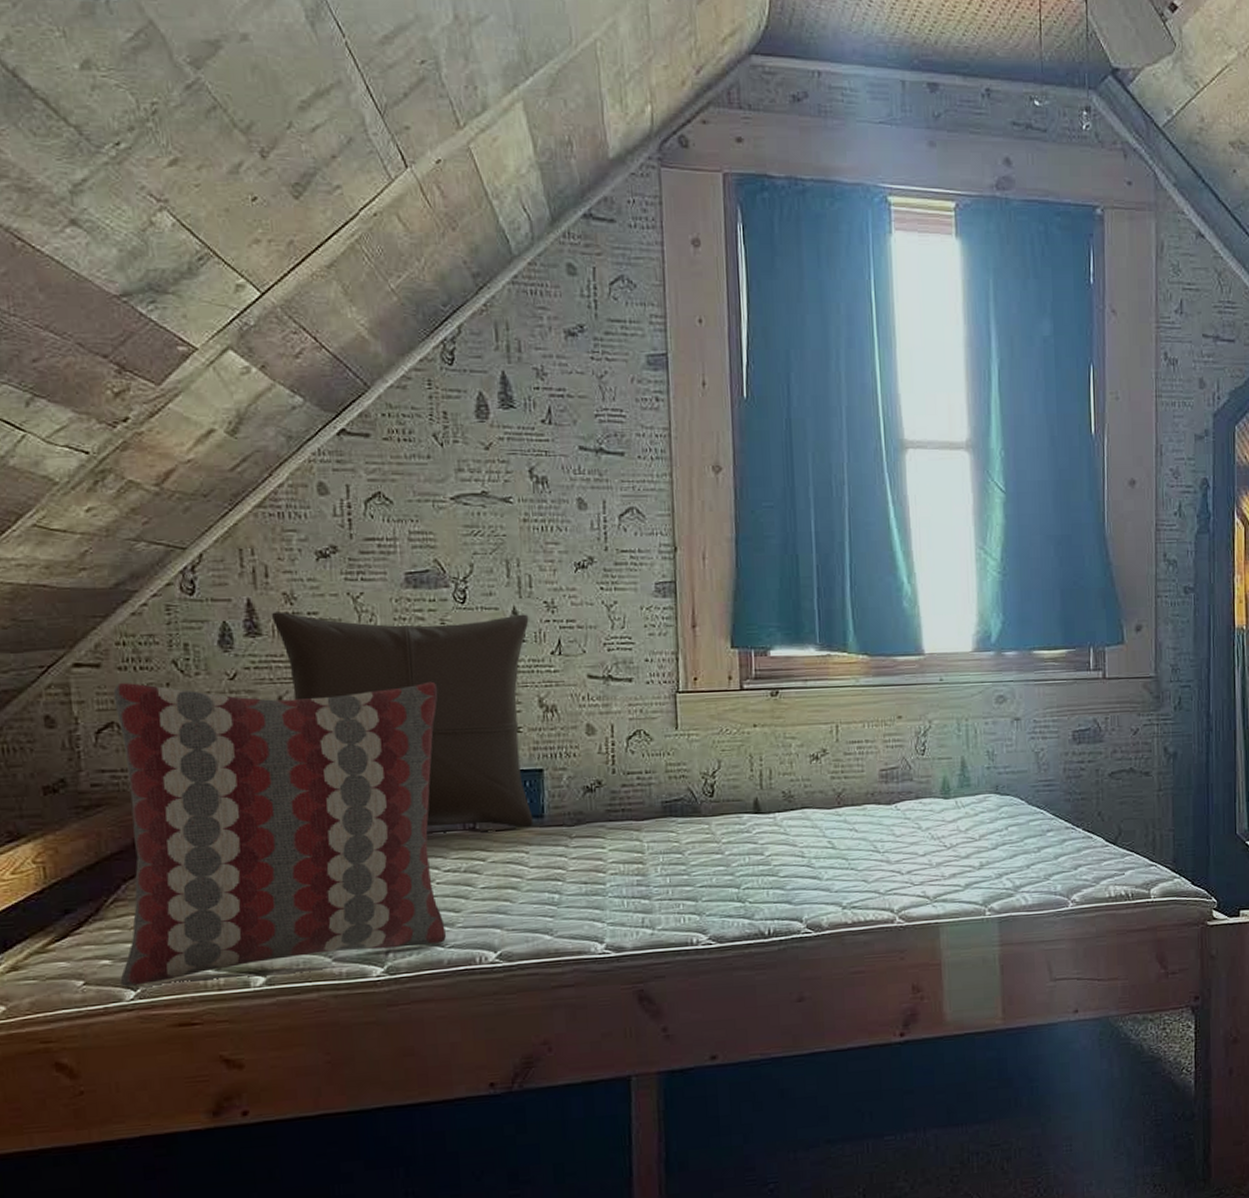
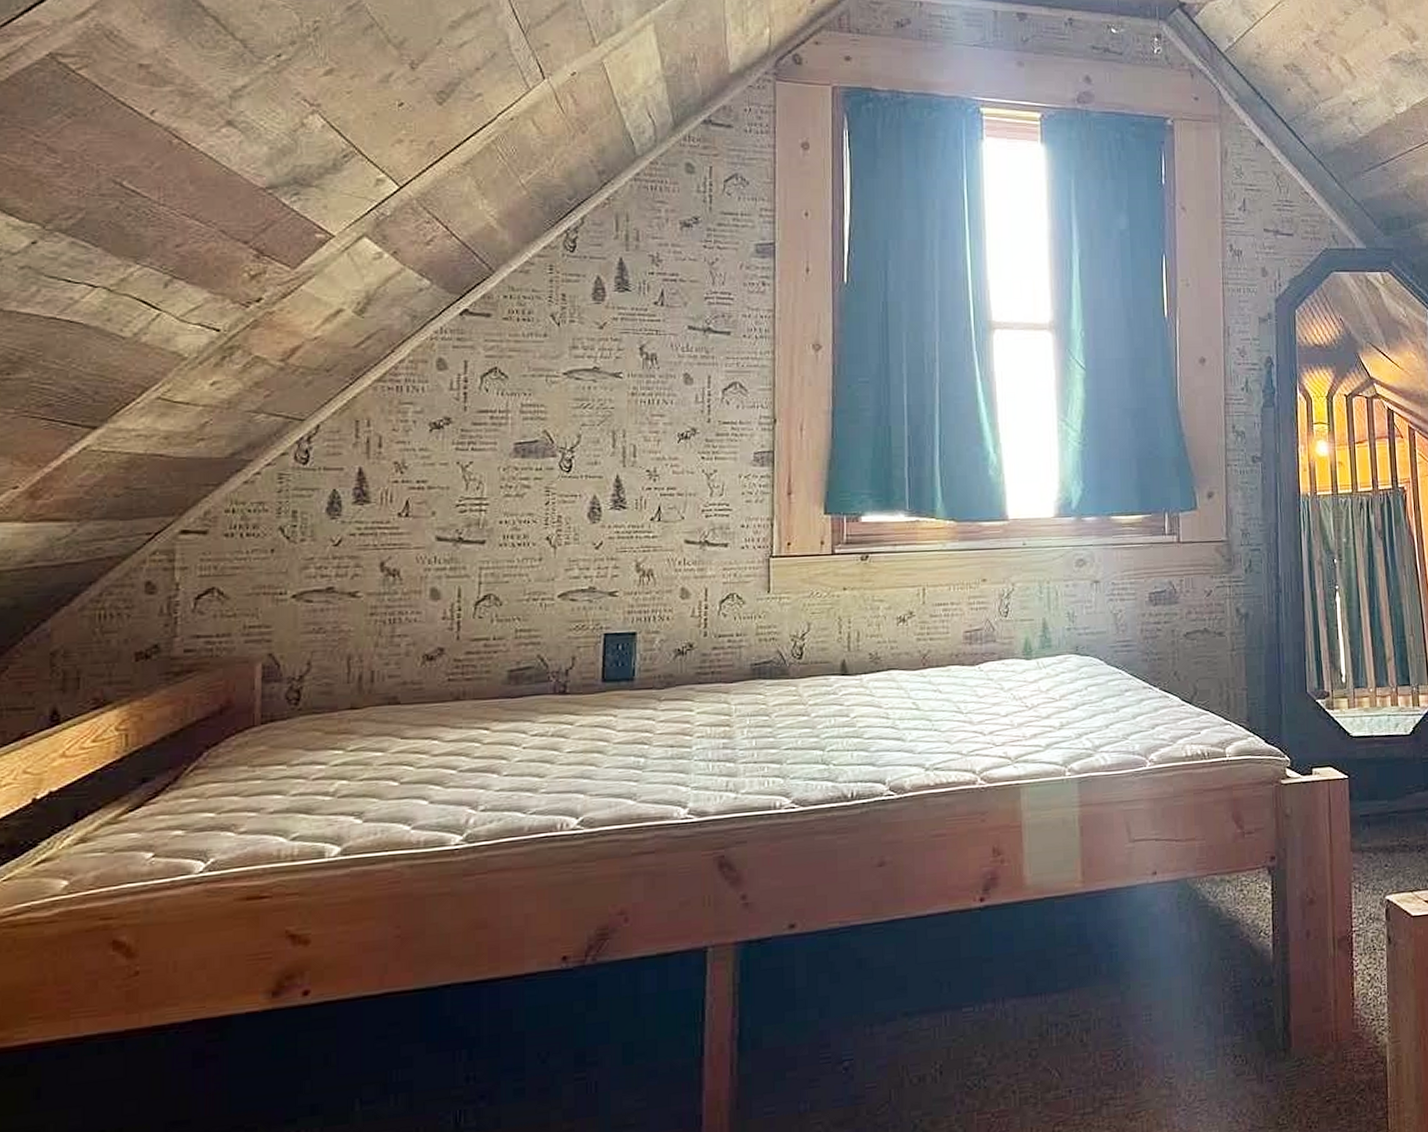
pillow: present [113,681,447,987] -> none [189,547,538,859]
pillow: present [272,611,534,828] -> none [382,480,631,692]

